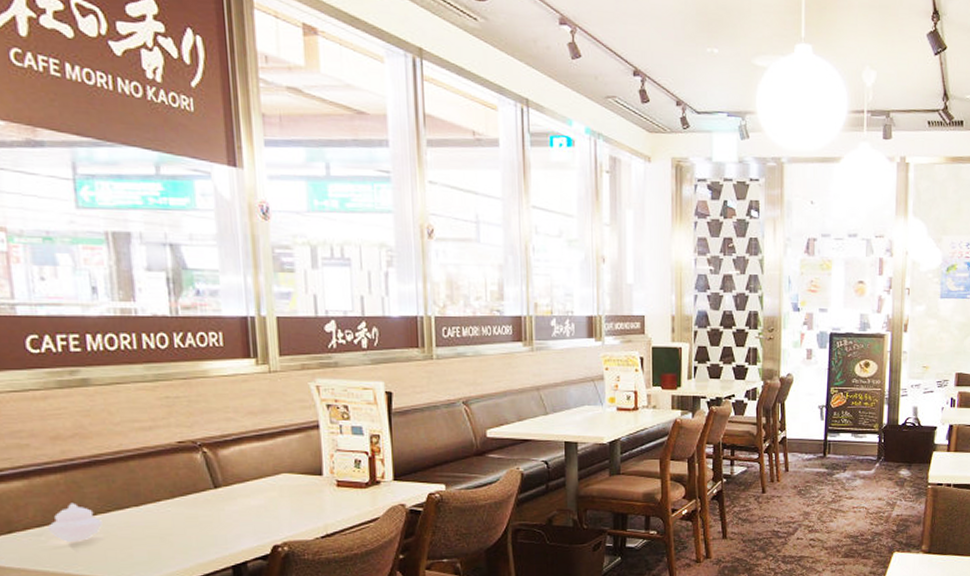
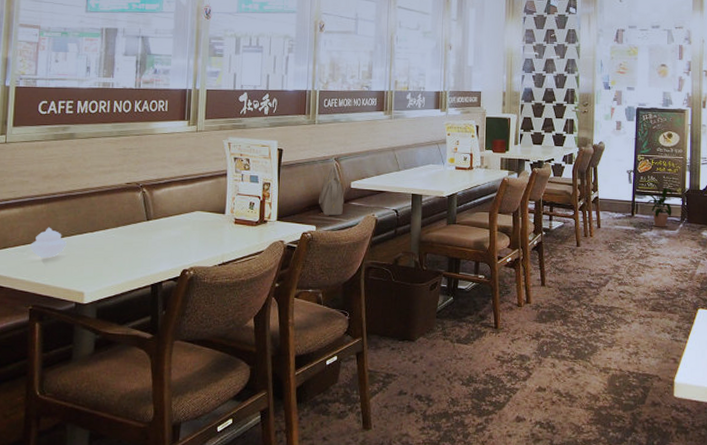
handbag: none [445,411,480,471] -> present [318,166,344,215]
house plant: none [830,417,870,468] -> present [637,181,673,227]

